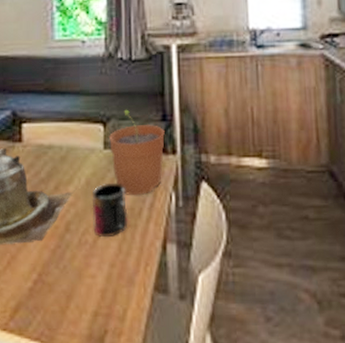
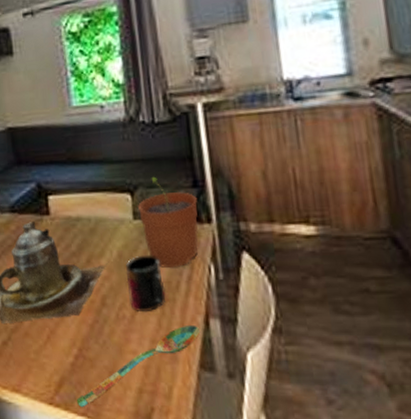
spoon: none [31,249,158,332] -> present [76,324,201,407]

